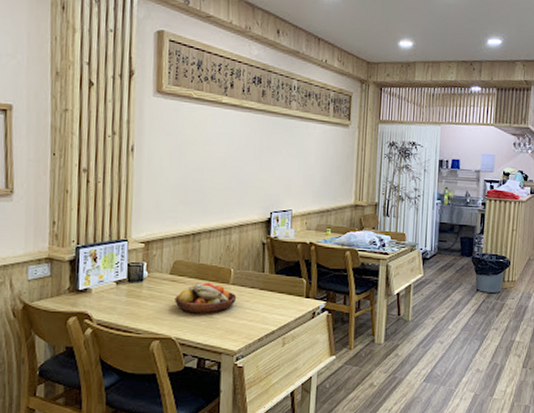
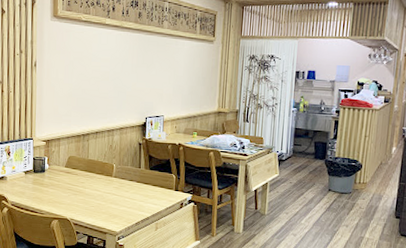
fruit bowl: present [175,283,237,314] -> none [69,175,118,200]

